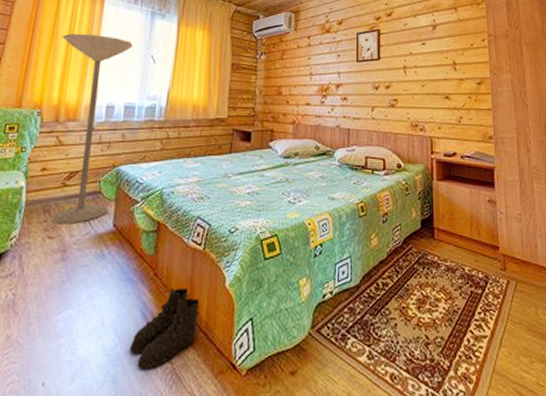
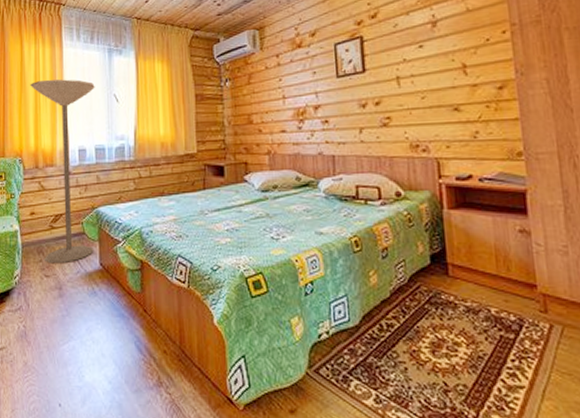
boots: present [130,287,201,370] -> none [130,323,192,399]

